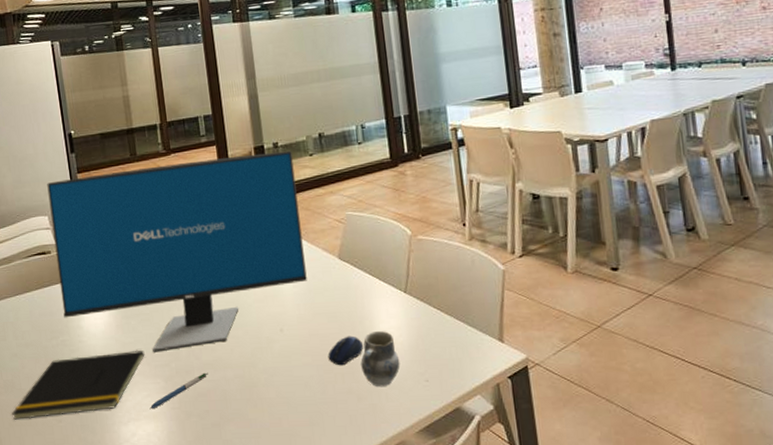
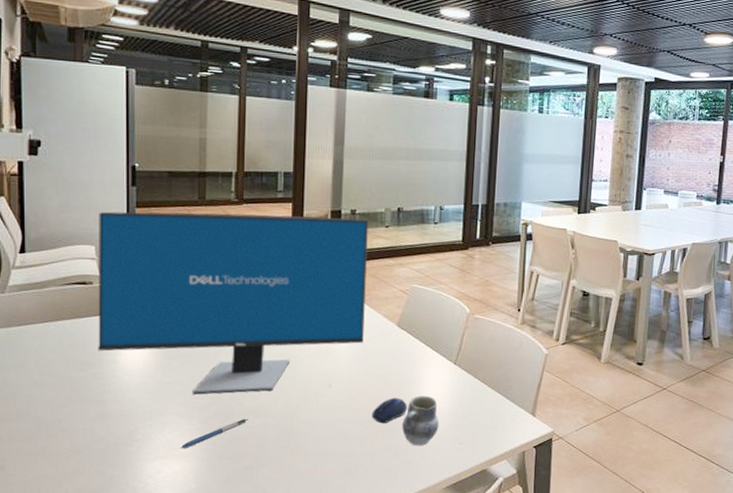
notepad: present [12,351,145,420] -> none [22,391,184,449]

